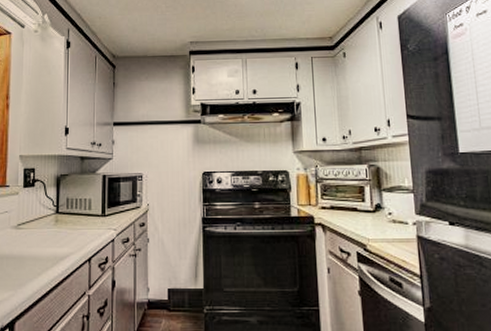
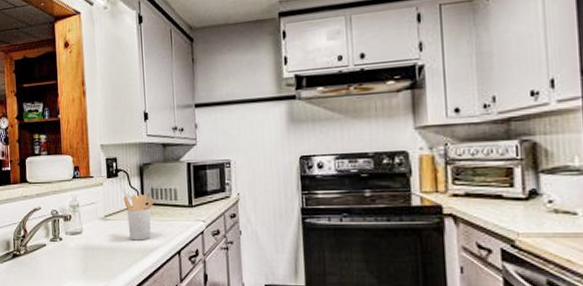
utensil holder: none [39,204,70,249] -> present [124,194,155,241]

